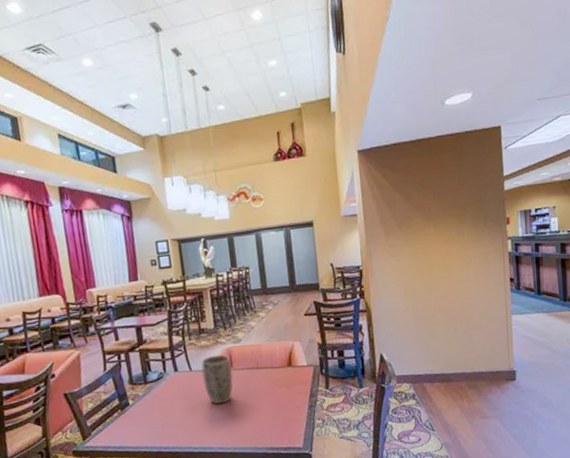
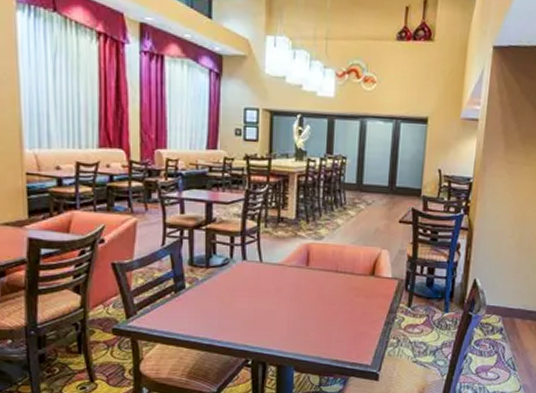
plant pot: present [201,354,233,405] -> none [272,249,309,304]

